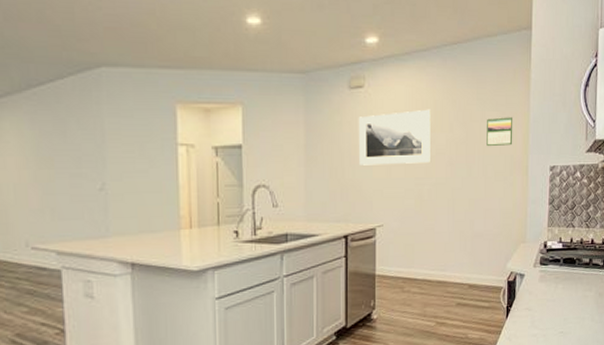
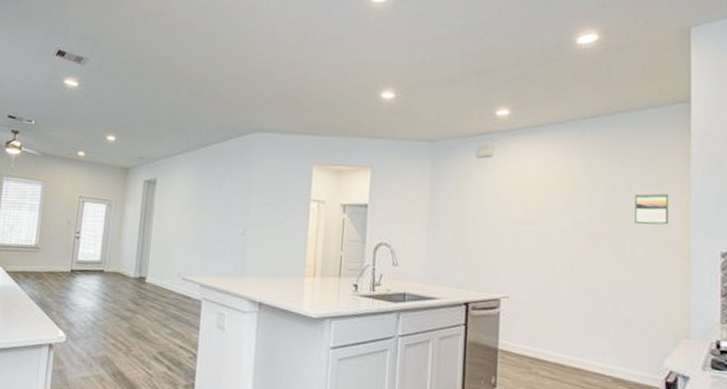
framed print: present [358,109,432,165] -> none [484,181,567,237]

